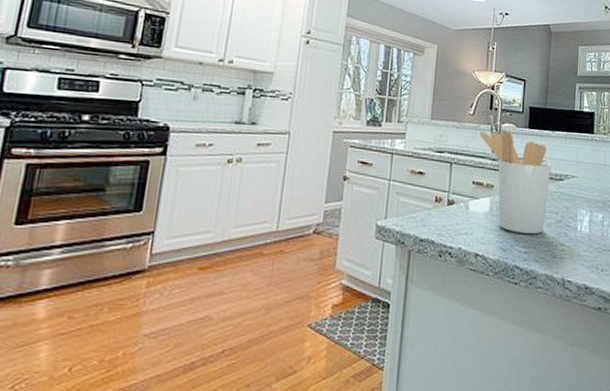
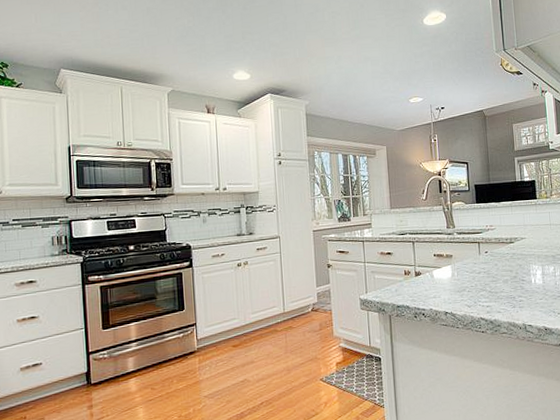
utensil holder: present [479,129,551,235] -> none [433,207,502,292]

